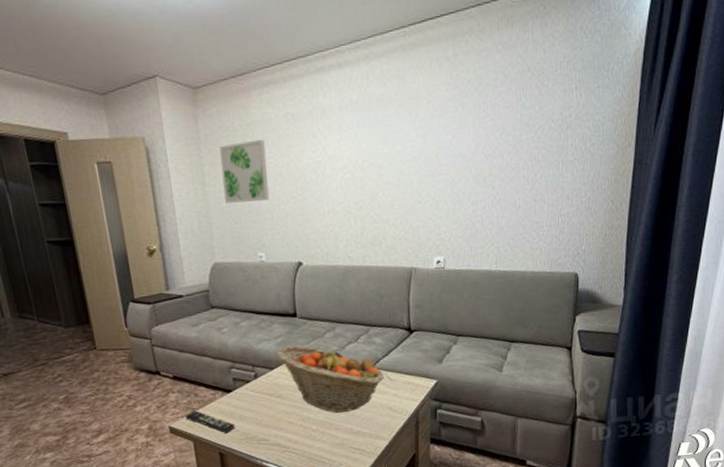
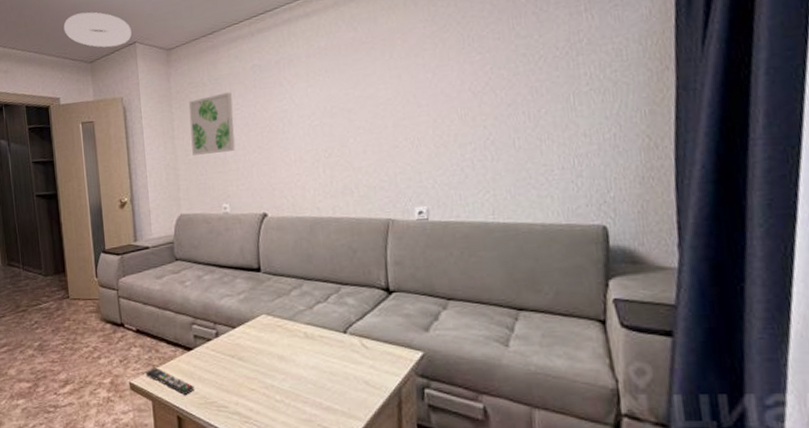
ceiling light: none [65,34,151,79] -> present [63,12,132,48]
fruit basket: present [276,345,385,413] -> none [239,303,359,382]

